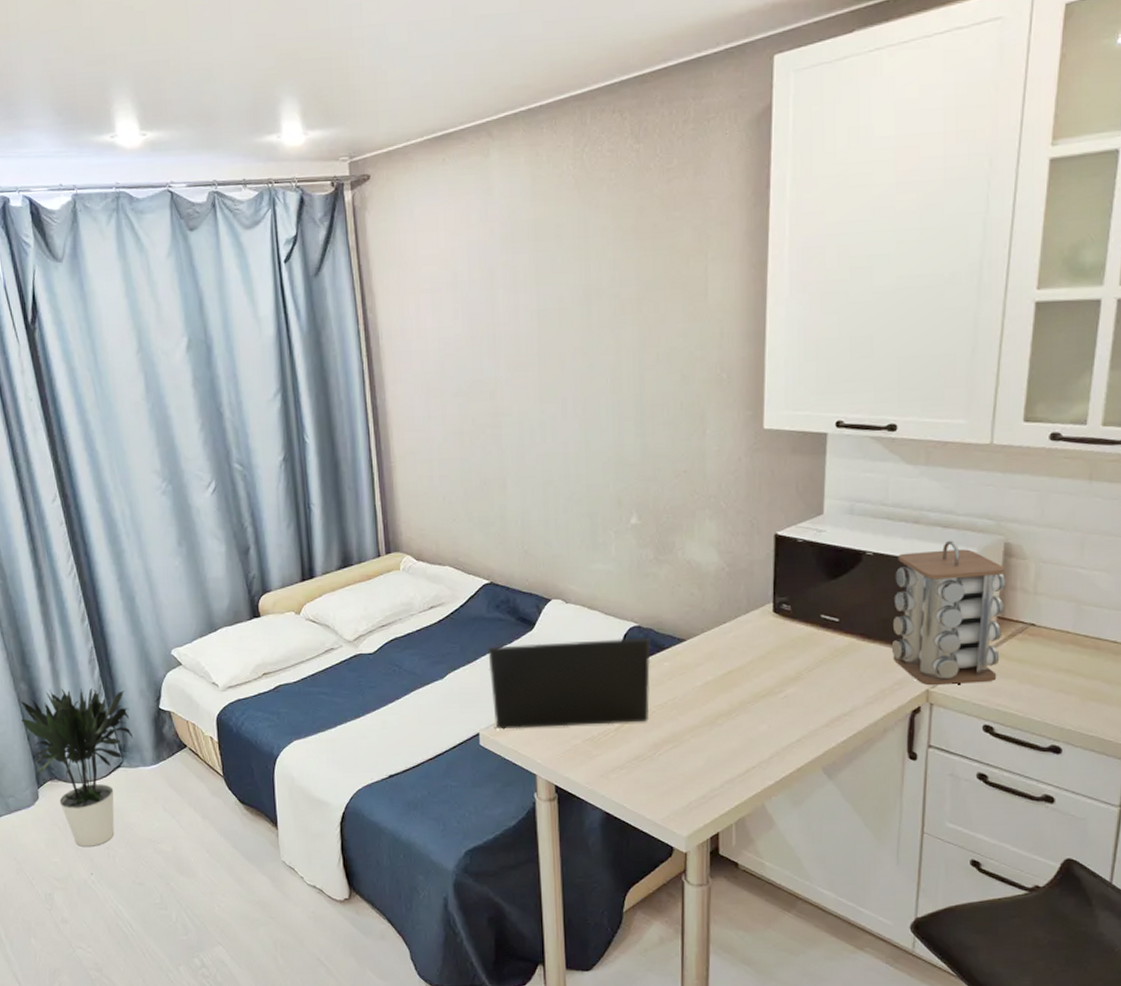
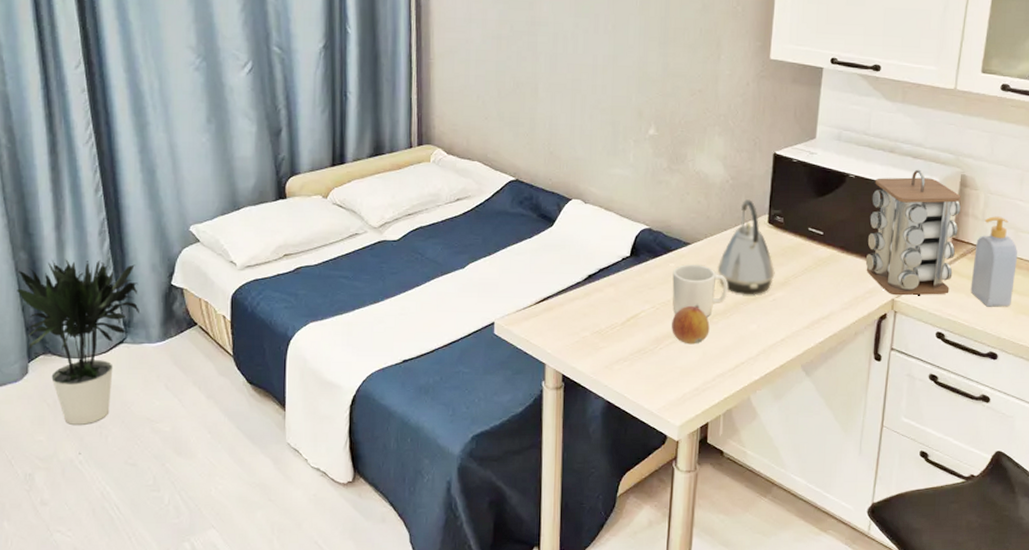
laptop: present [488,637,651,729] -> none [508,239,659,320]
mug: none [668,661,732,718] -> present [672,263,729,317]
fruit: none [671,707,714,749] -> present [672,305,710,345]
kettle: none [717,587,785,692] -> present [717,199,775,294]
soap bottle: none [1023,588,1081,694] -> present [970,216,1017,307]

